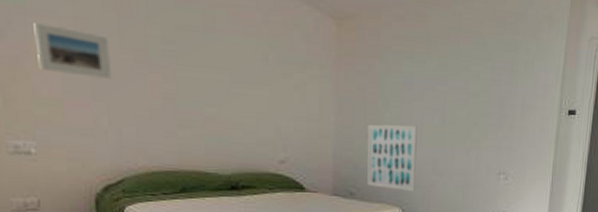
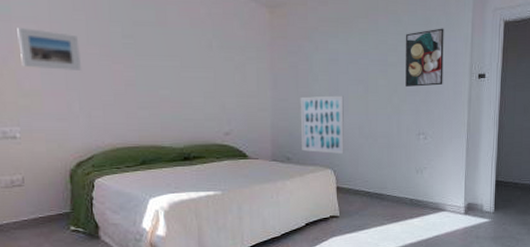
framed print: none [487,55,534,121] -> present [405,28,444,87]

